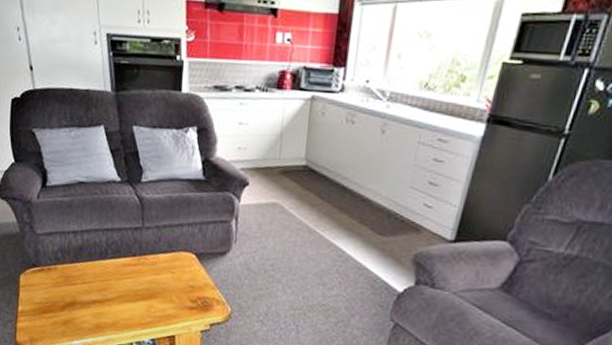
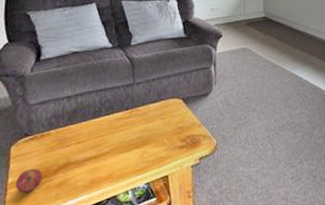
fruit: none [24,300,50,324] -> present [15,168,43,193]

